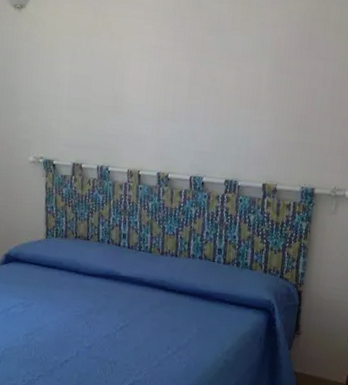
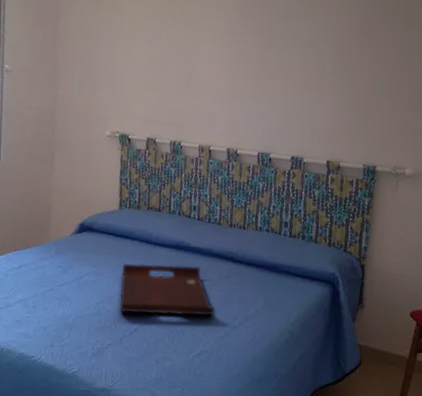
serving tray: none [49,293,148,347] -> present [119,263,215,317]

